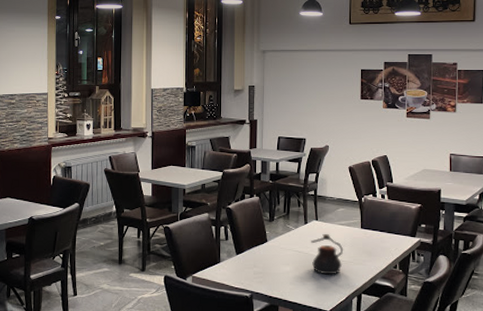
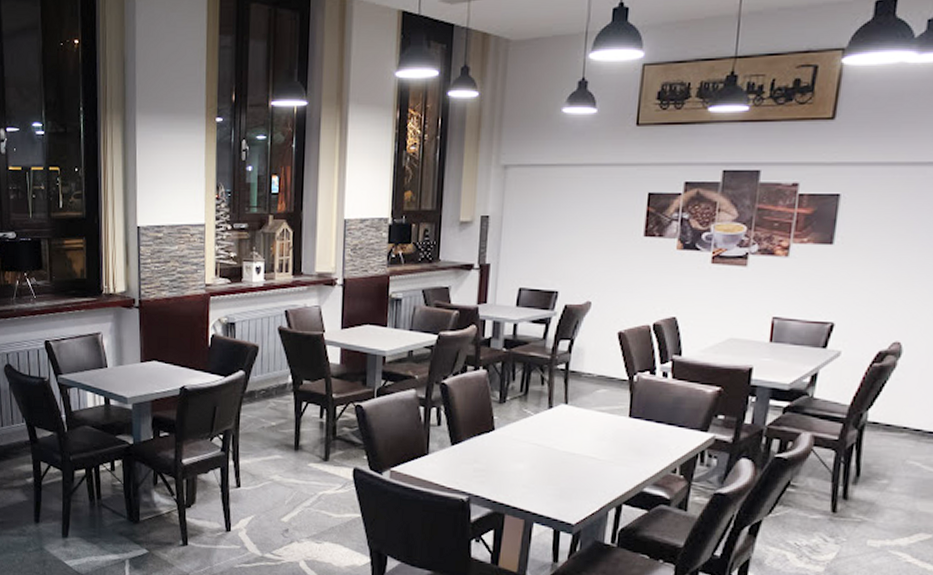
teapot: present [311,234,344,275] -> none [555,423,602,478]

